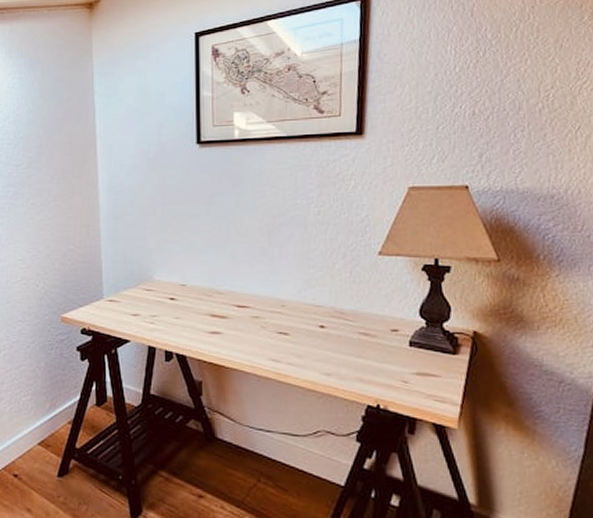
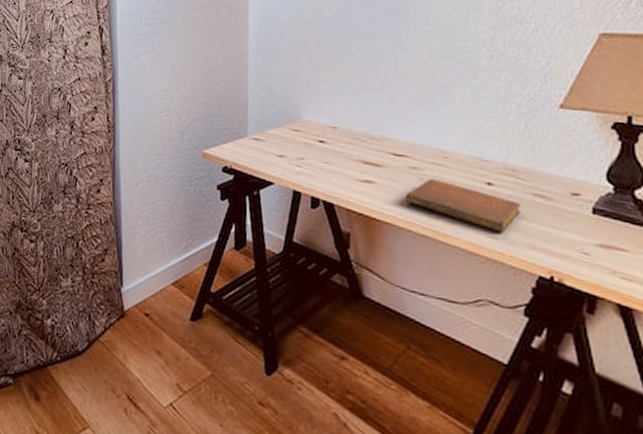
notebook: none [250,326,349,370] -> present [406,179,520,233]

